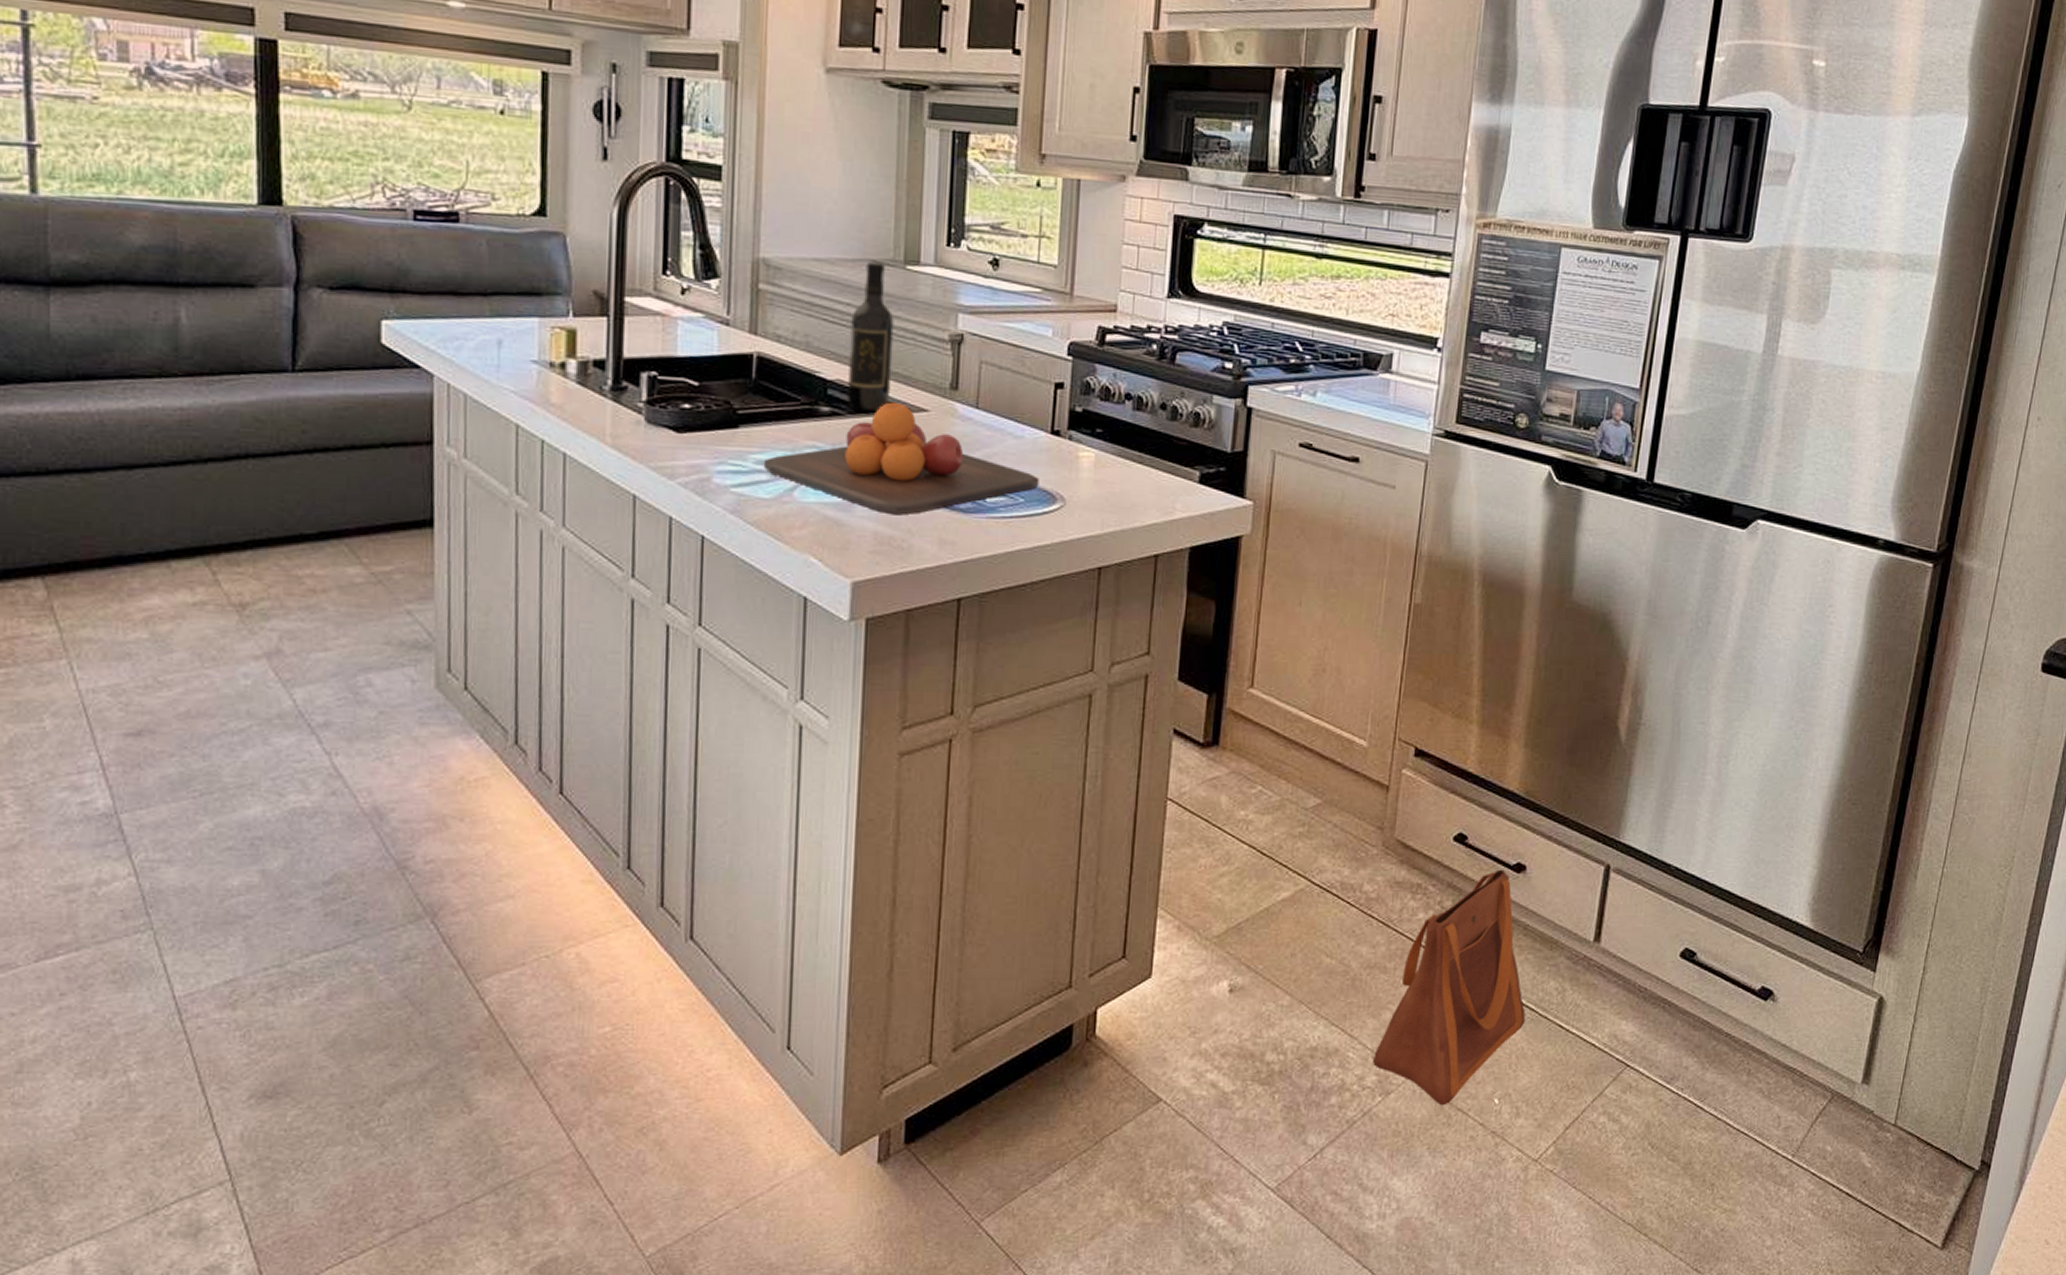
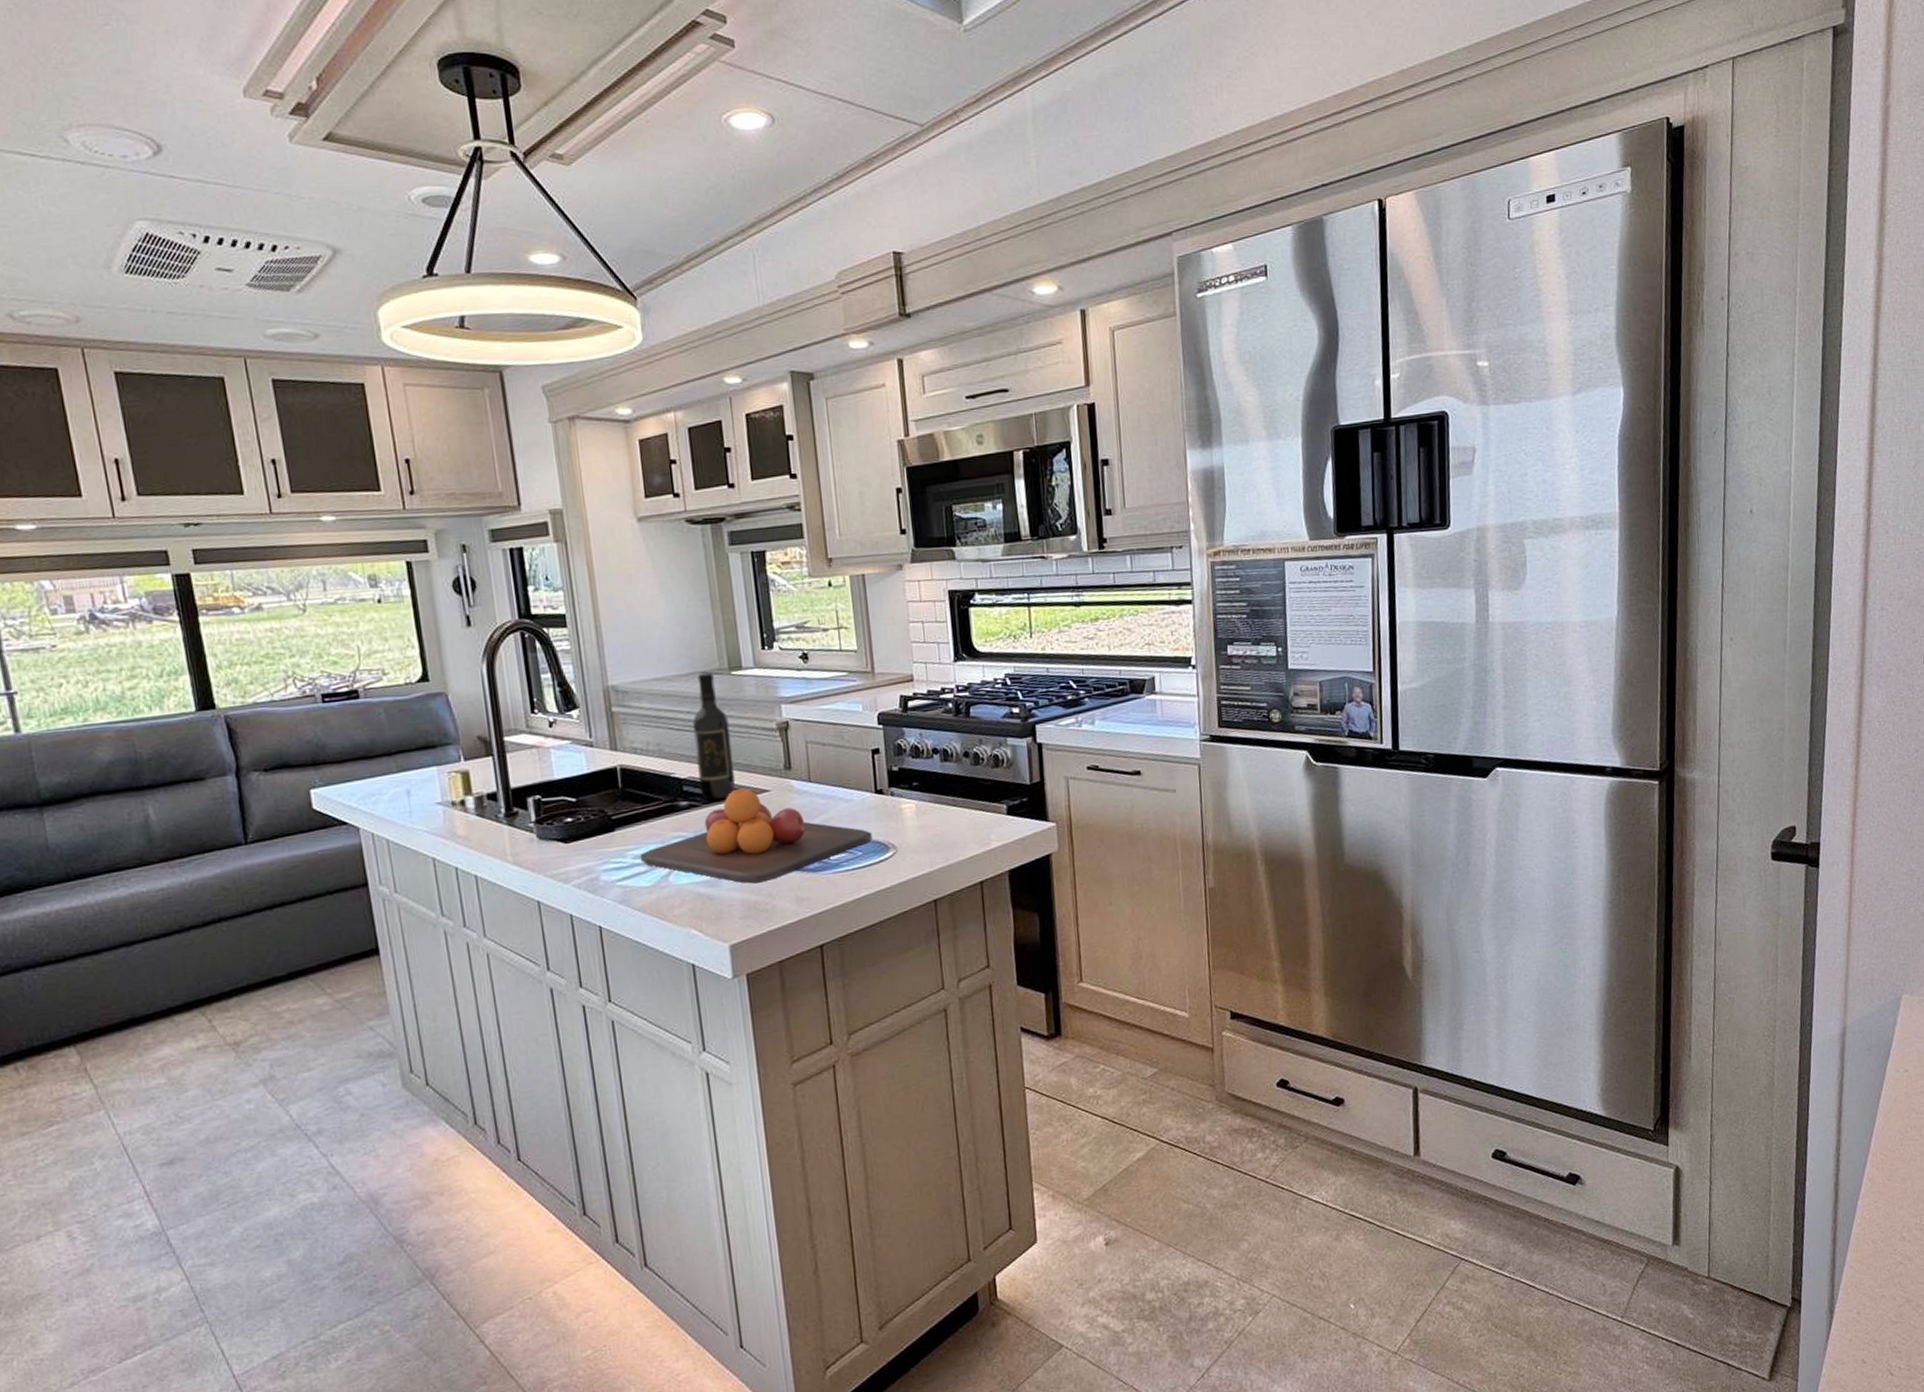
shopping bag: present [1373,869,1526,1106] -> none [1239,1105,1366,1317]

